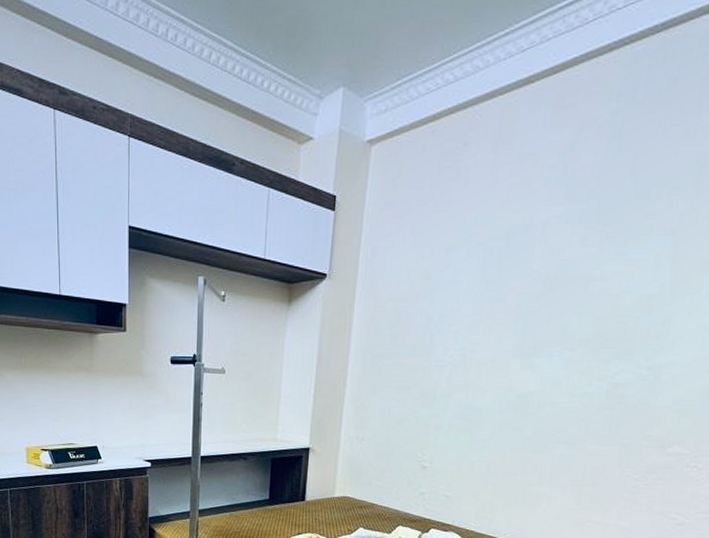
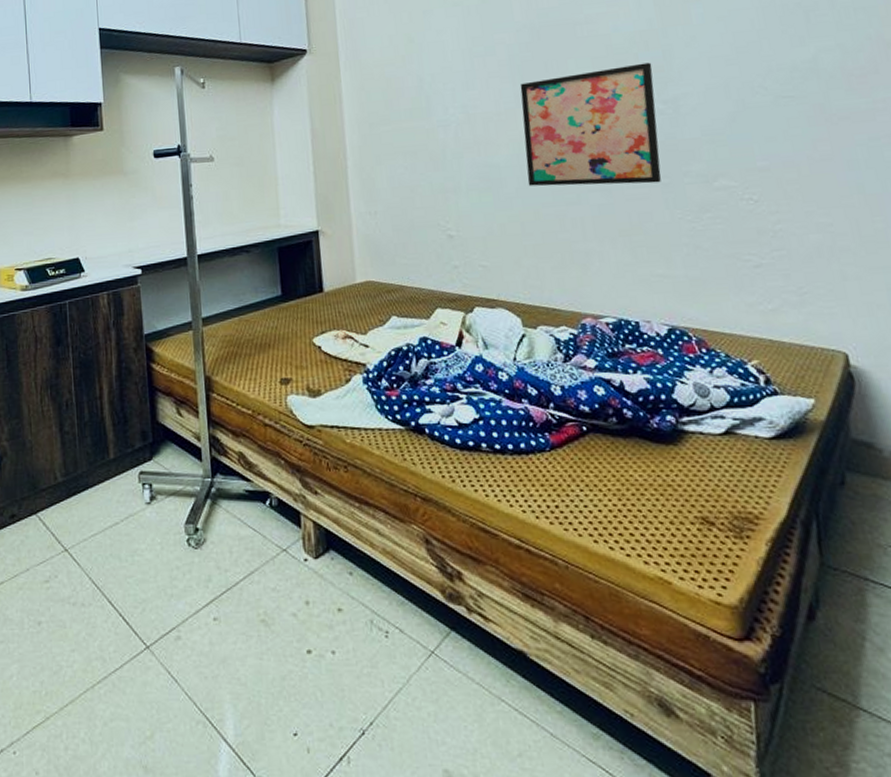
wall art: none [503,328,650,443] -> present [520,62,662,186]

